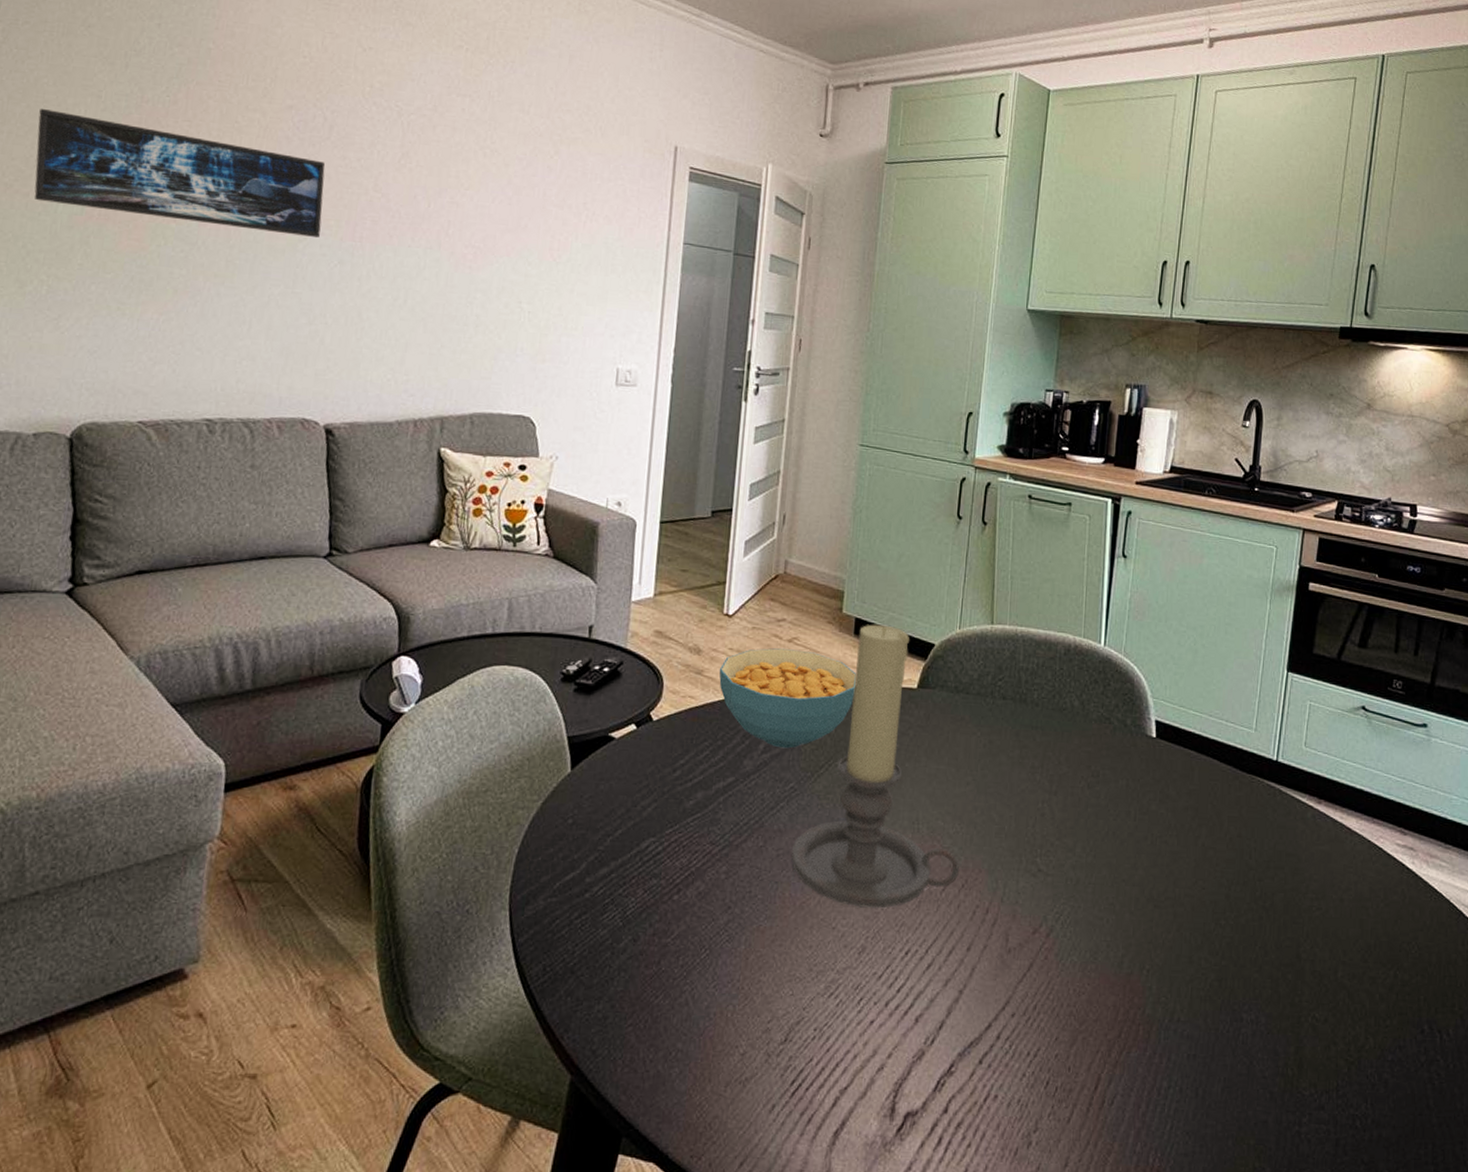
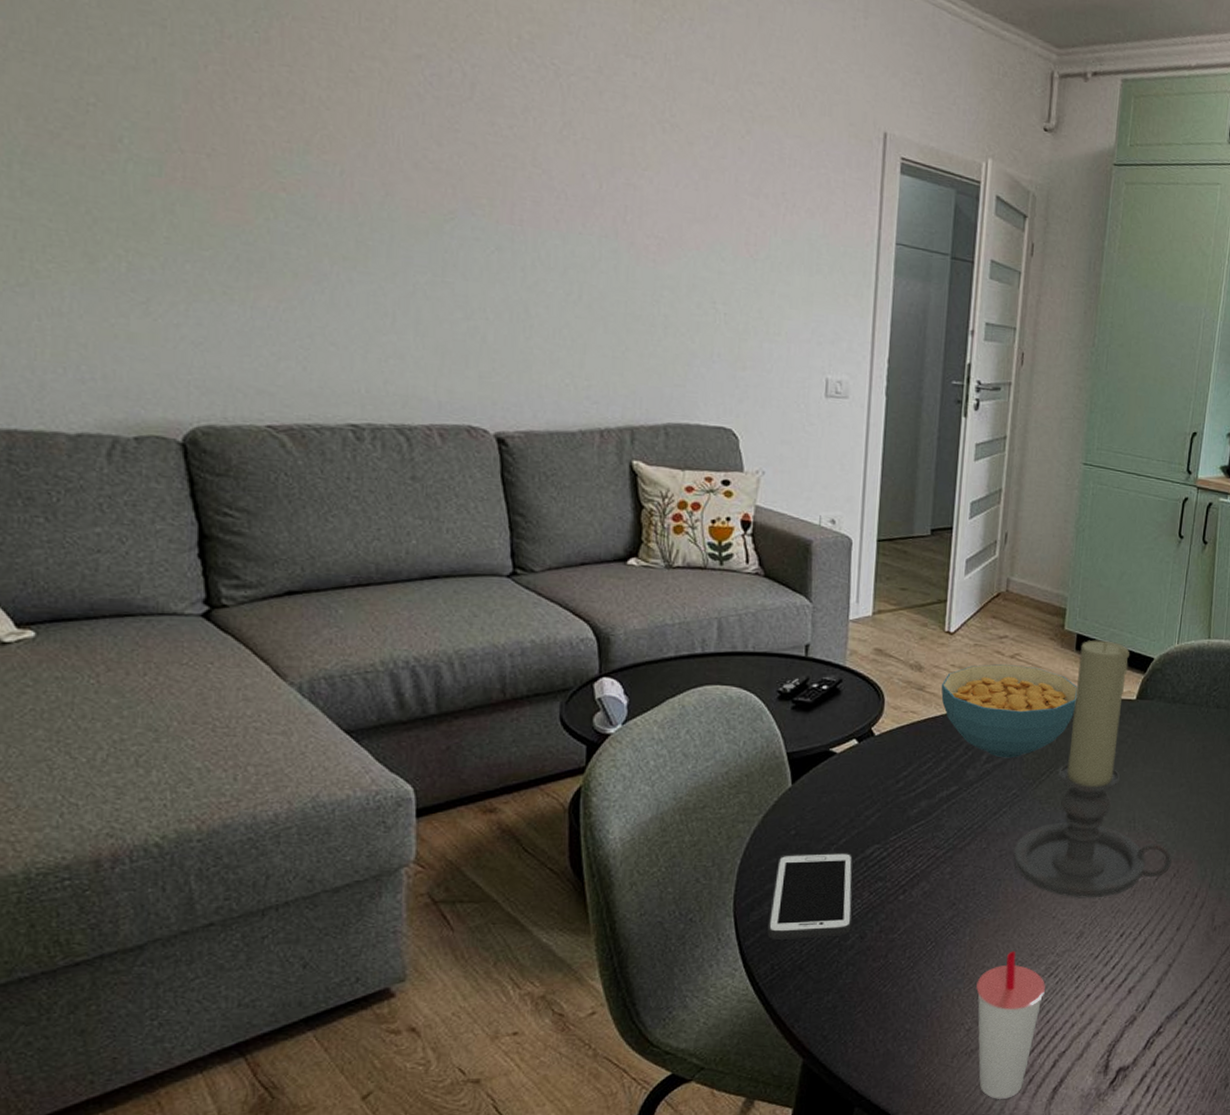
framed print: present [34,108,325,237] -> none [83,36,471,218]
cell phone: none [541,843,629,939] -> present [767,852,854,940]
cup: none [751,964,825,1141] -> present [976,951,1045,1100]

